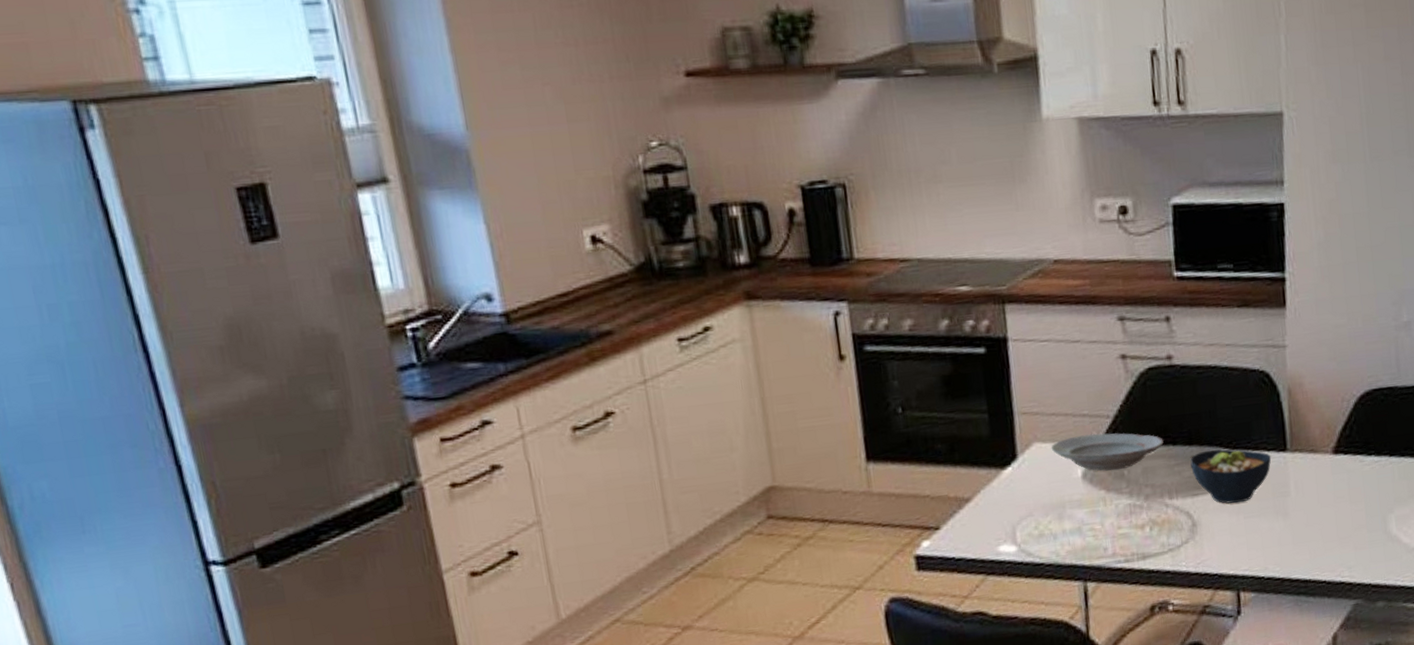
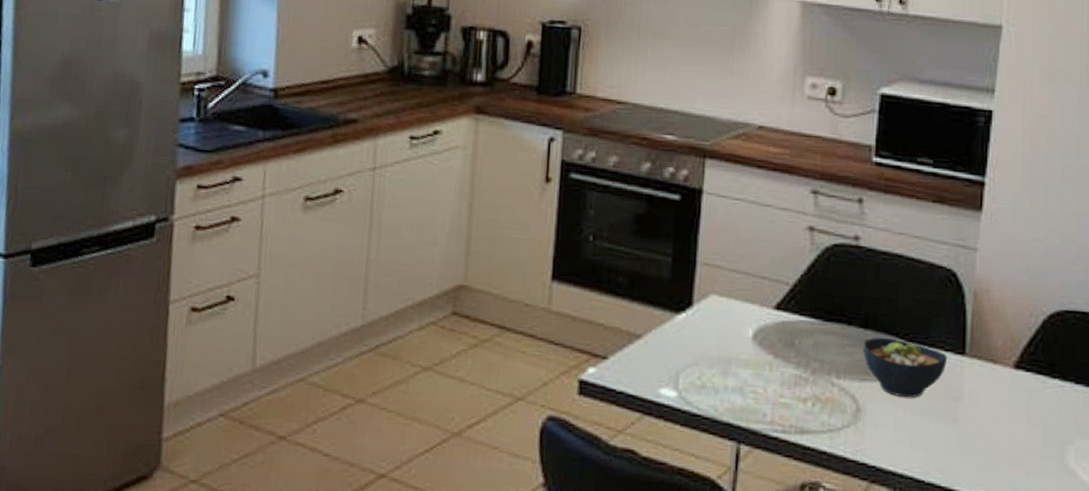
plate: present [1051,433,1164,471] -> none [726,296,839,339]

